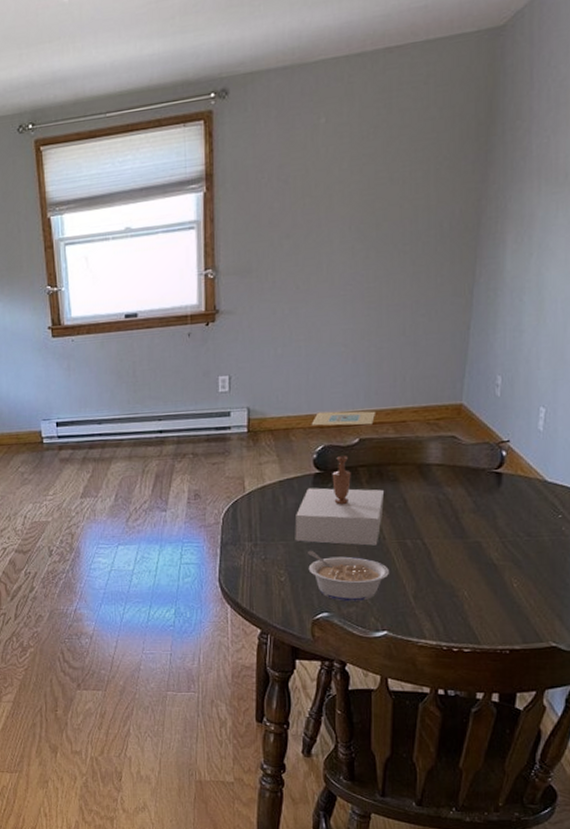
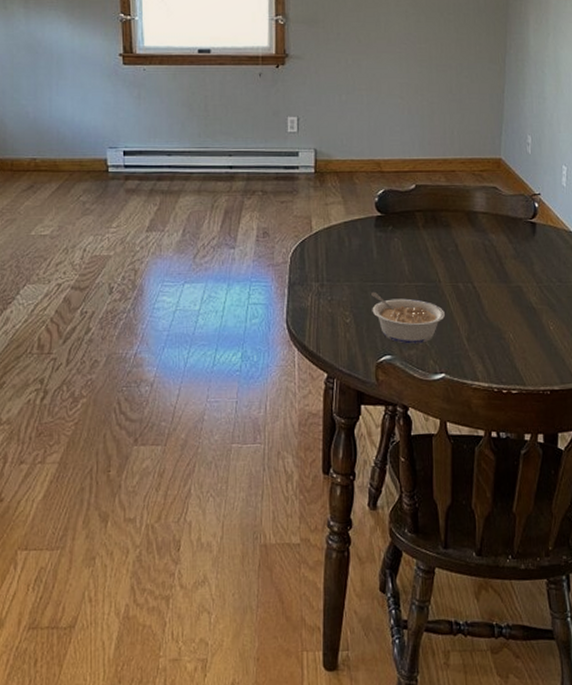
vase: present [295,411,384,546] -> none [359,158,438,288]

